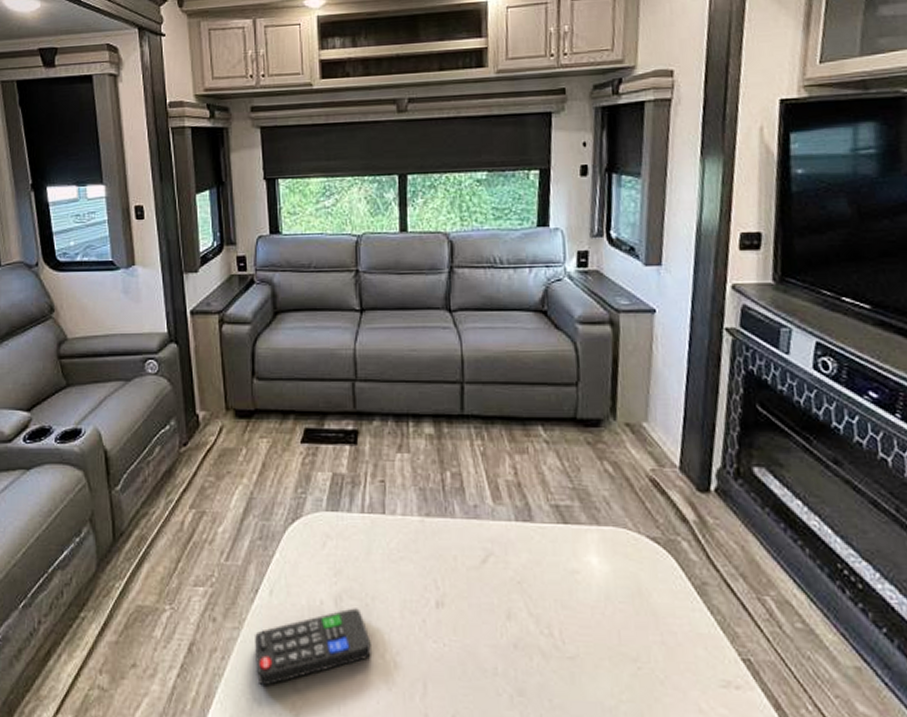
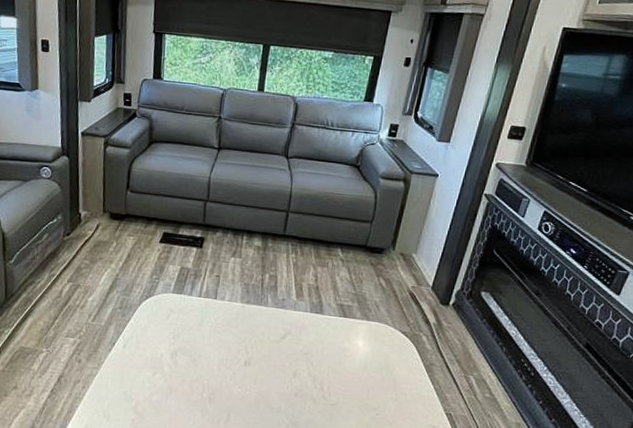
remote control: present [255,608,371,686] -> none [108,361,194,408]

